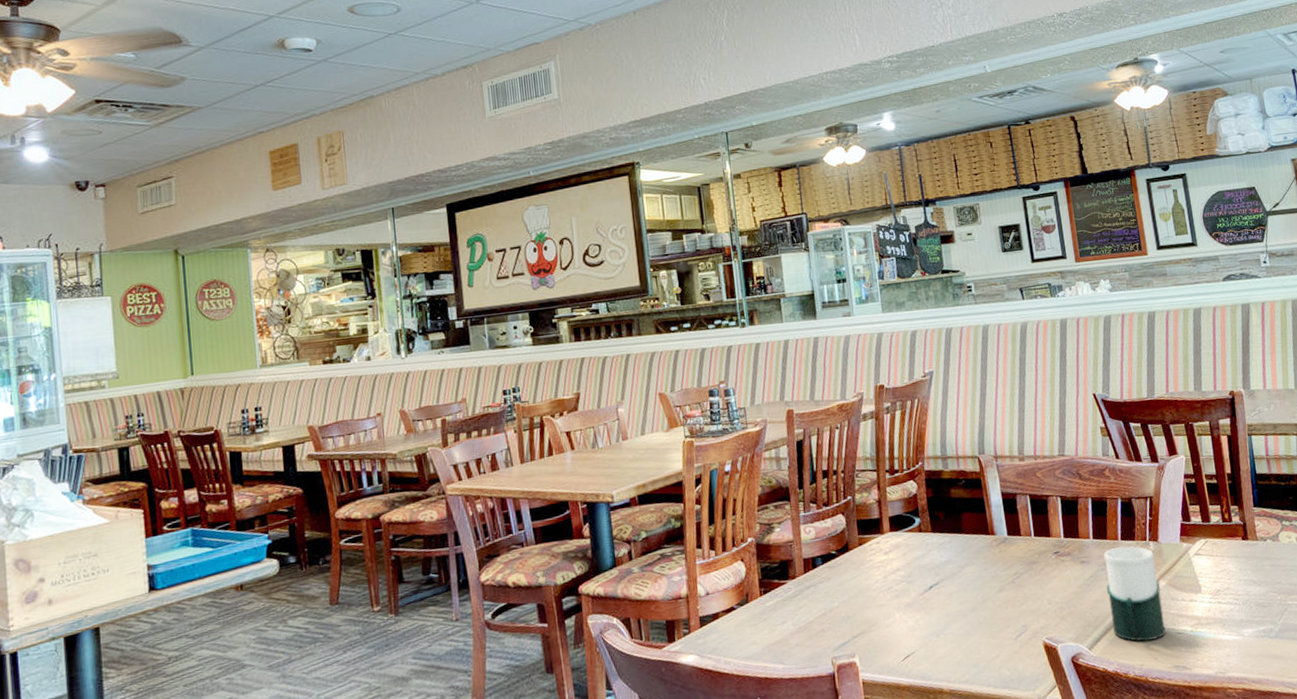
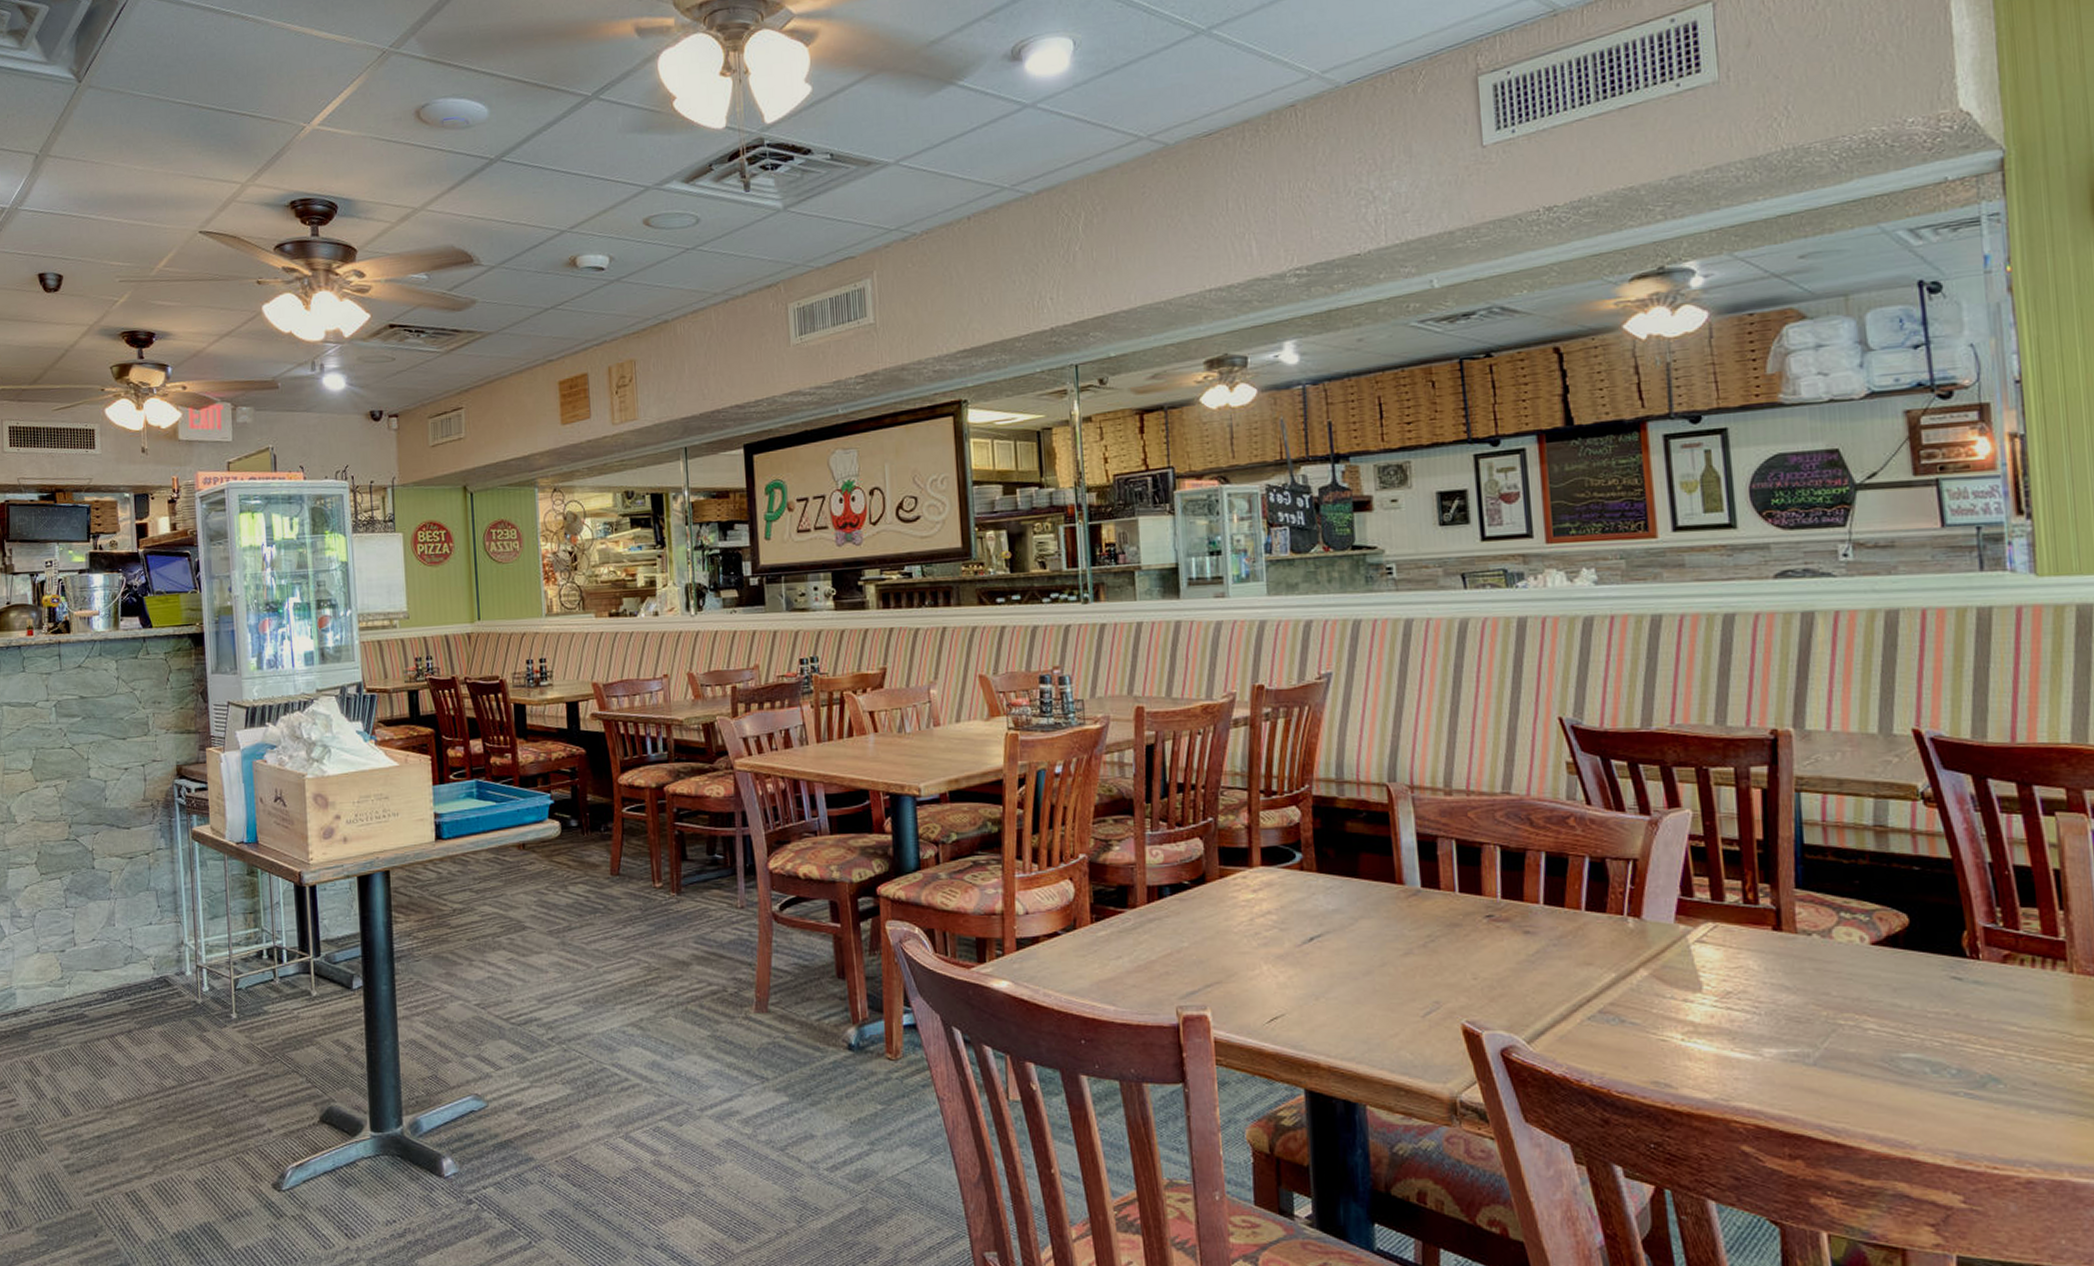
cup: present [1104,546,1166,642] -> none [1558,918,1643,1044]

